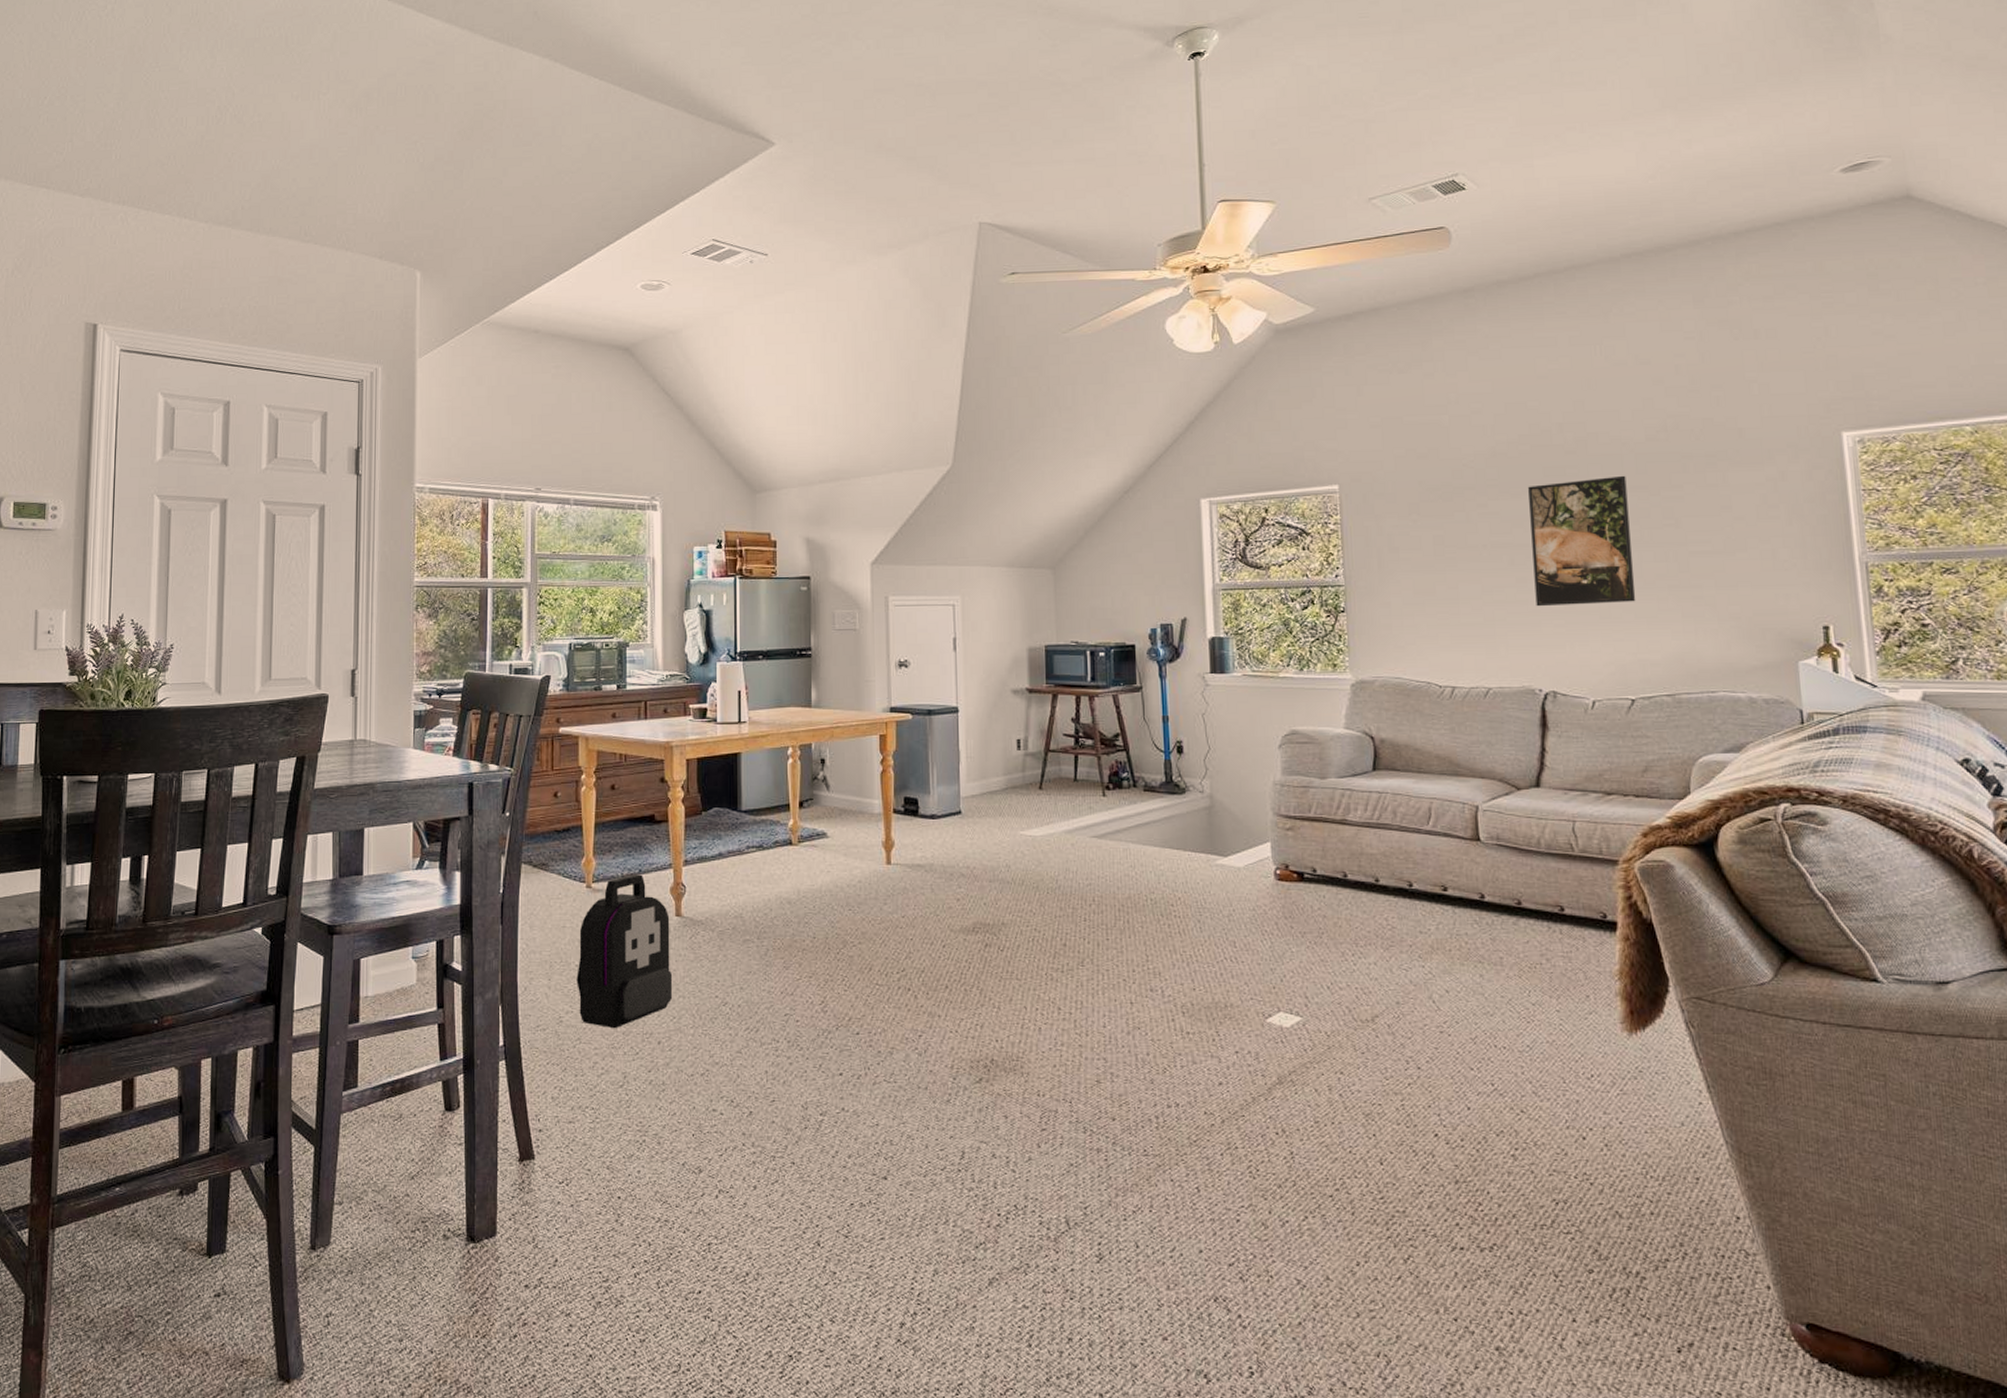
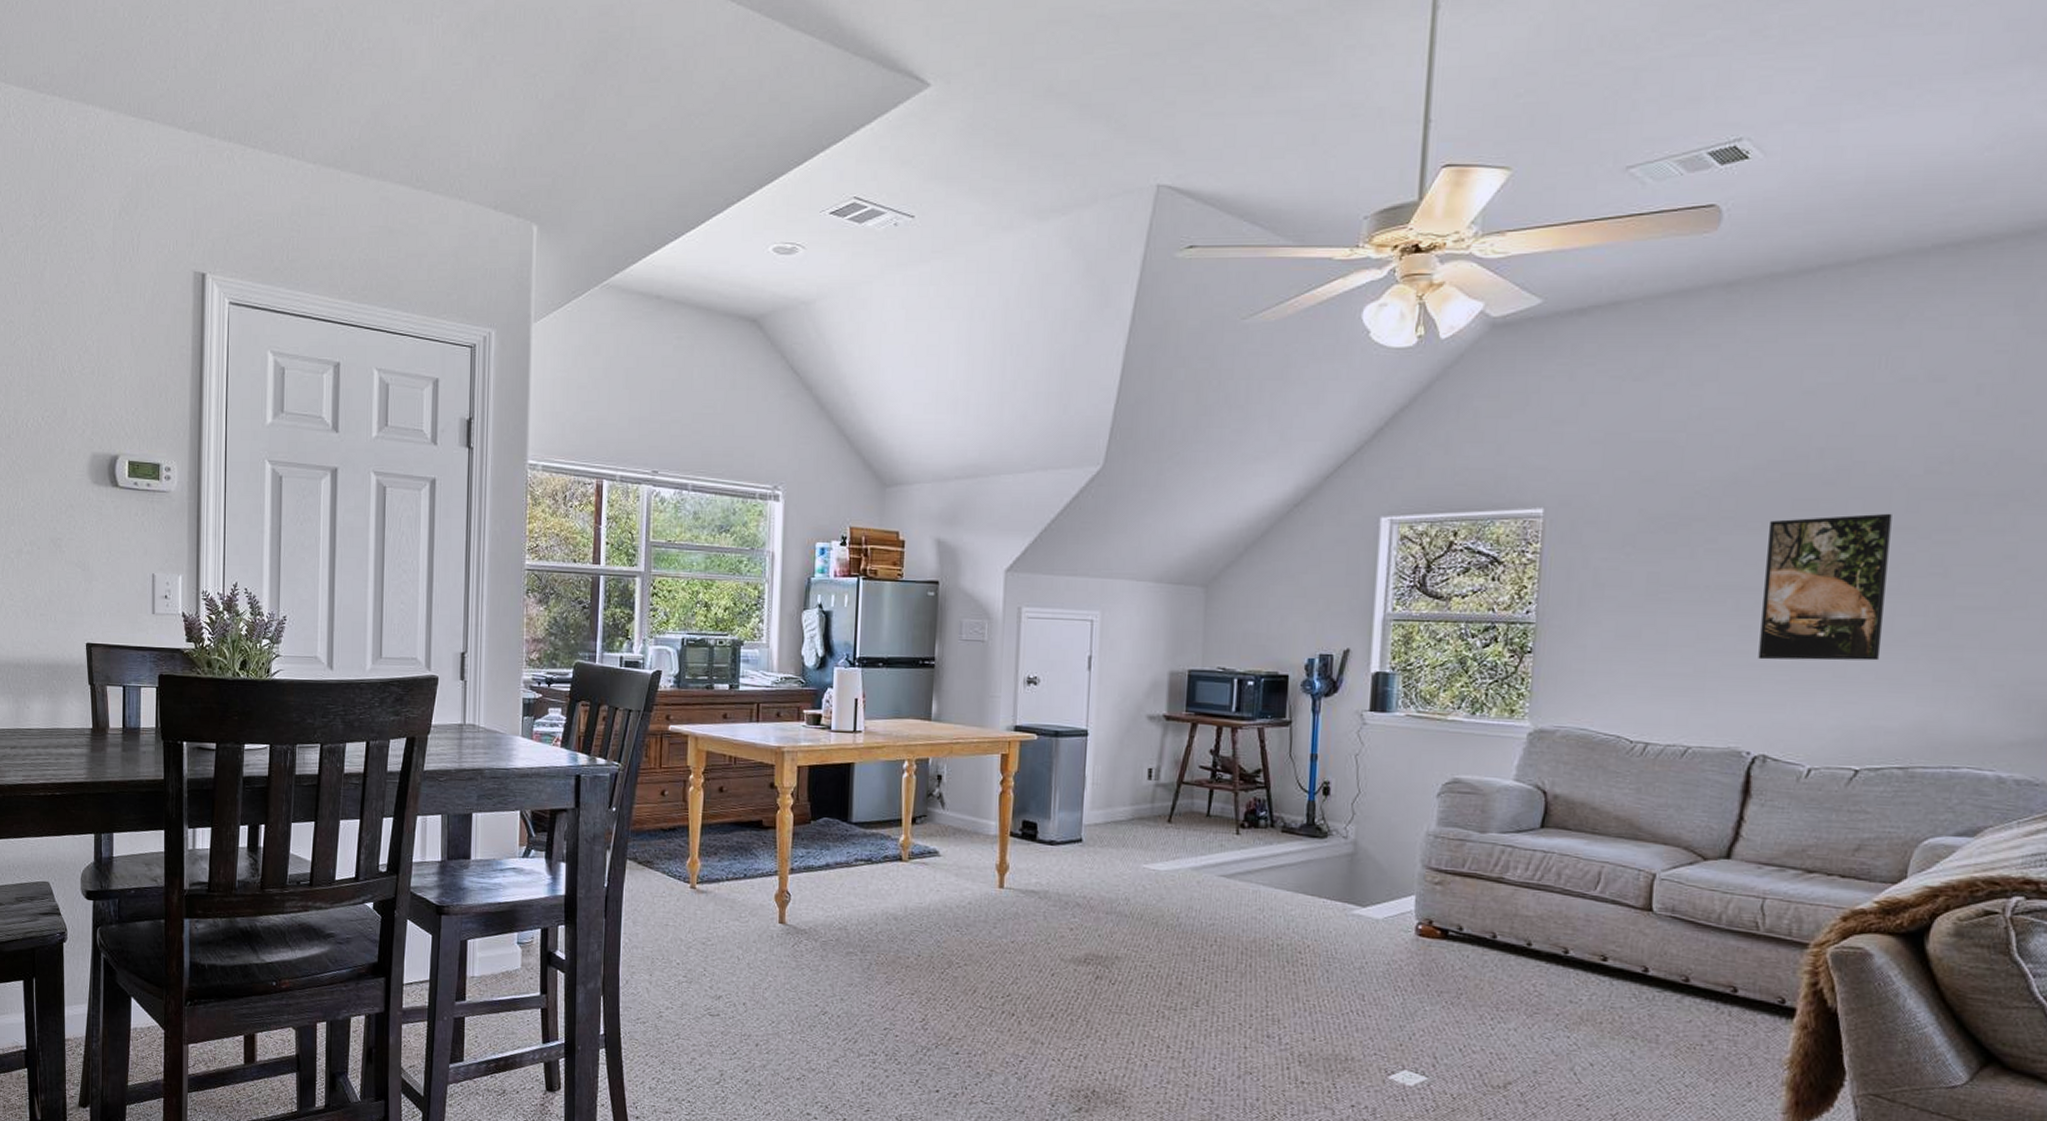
backpack: present [577,874,673,1029] -> none [677,878,774,1028]

